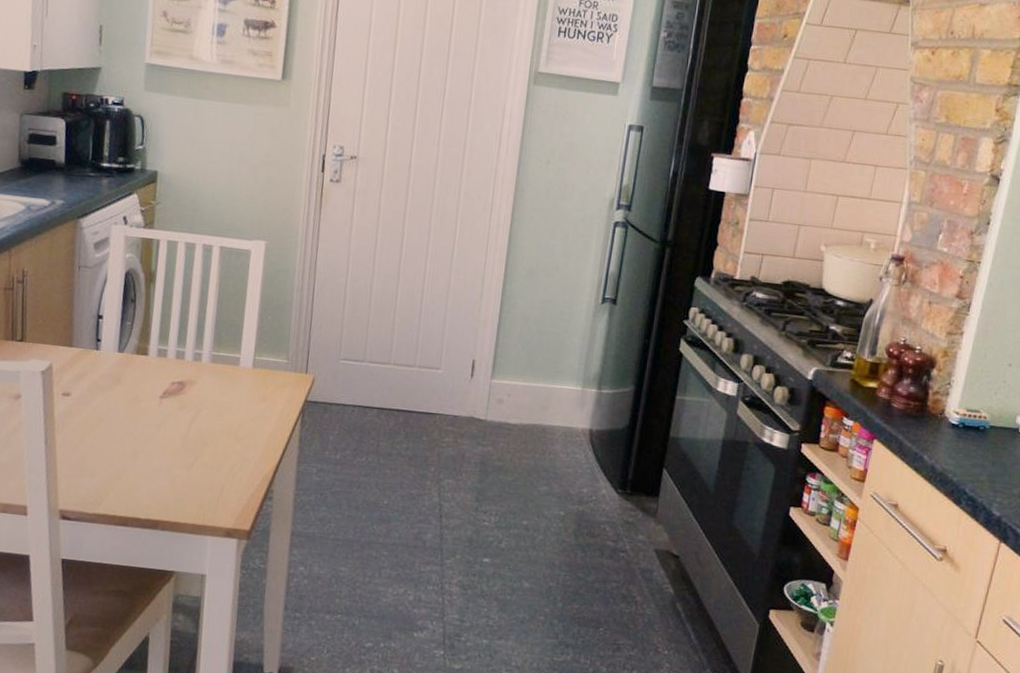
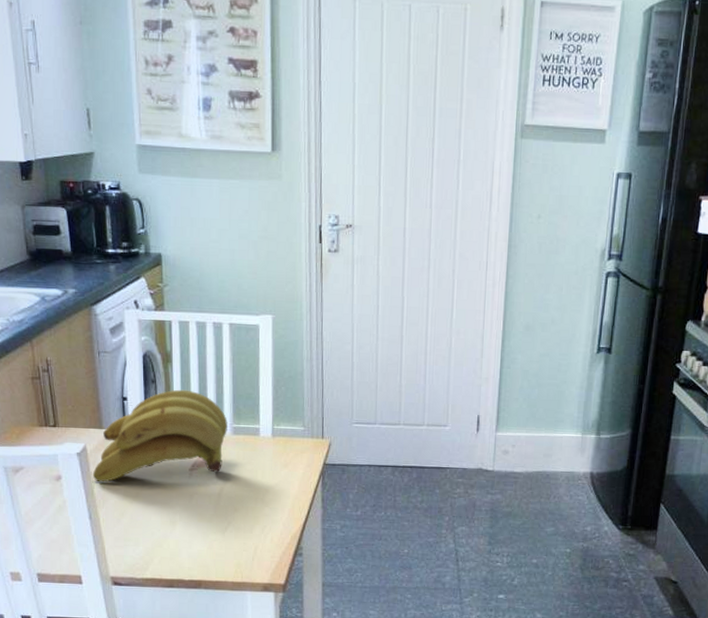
banana bunch: none [54,311,207,405] -> present [92,389,228,482]

